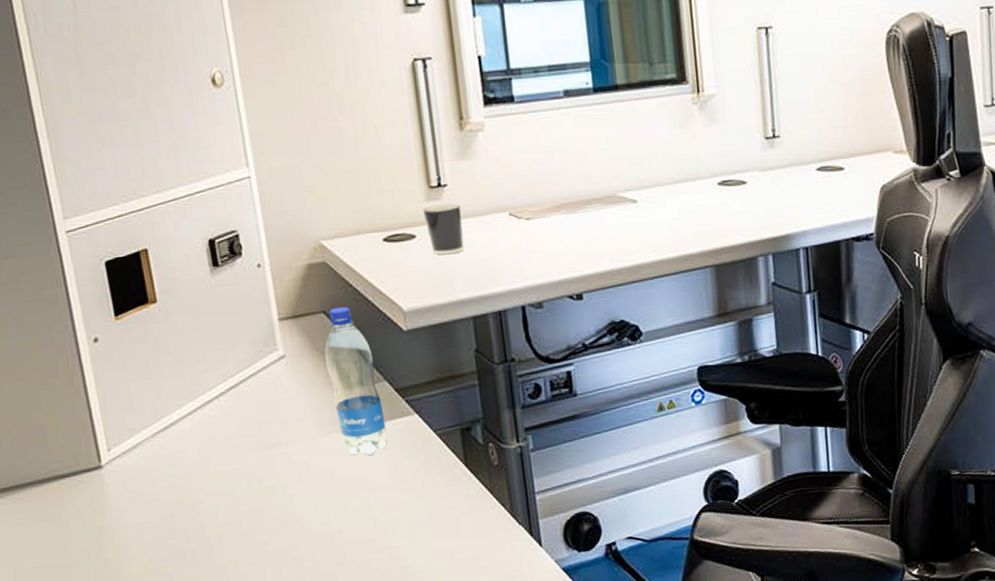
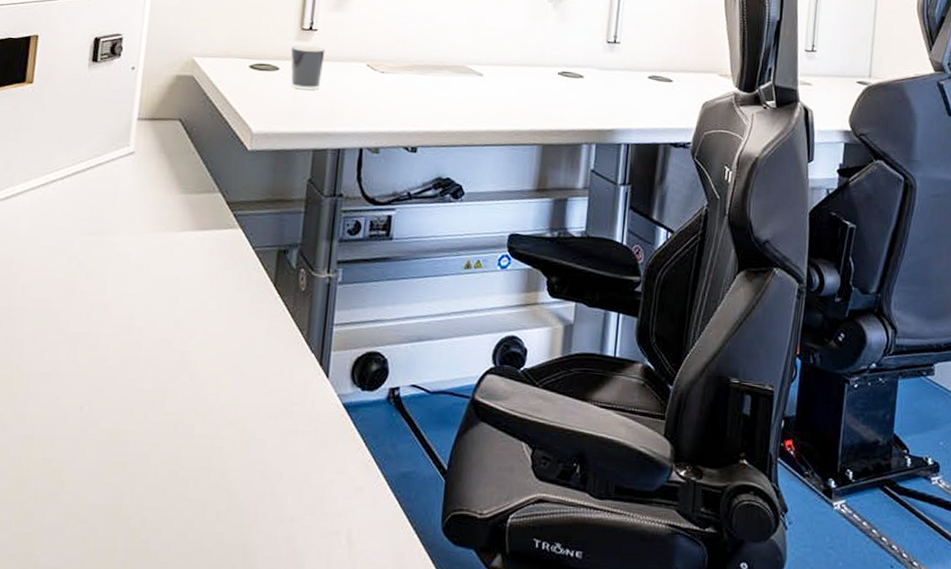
bottle: present [324,306,388,456] -> none [166,118,214,260]

